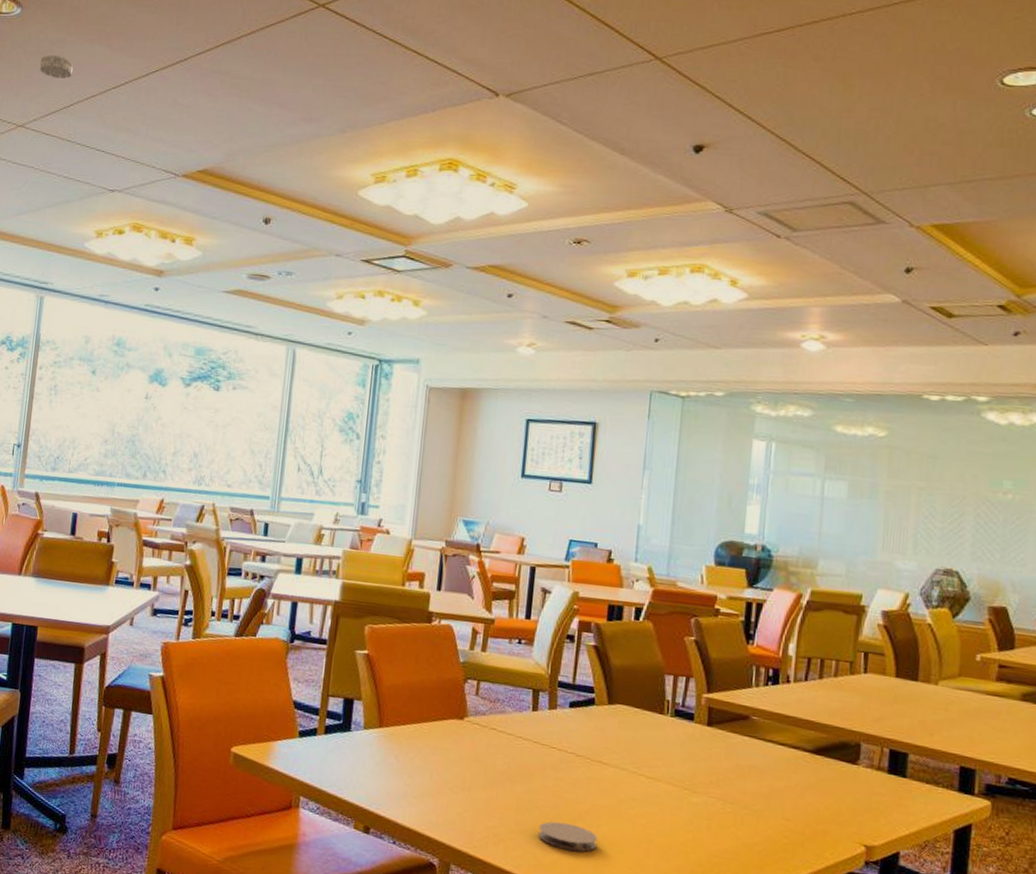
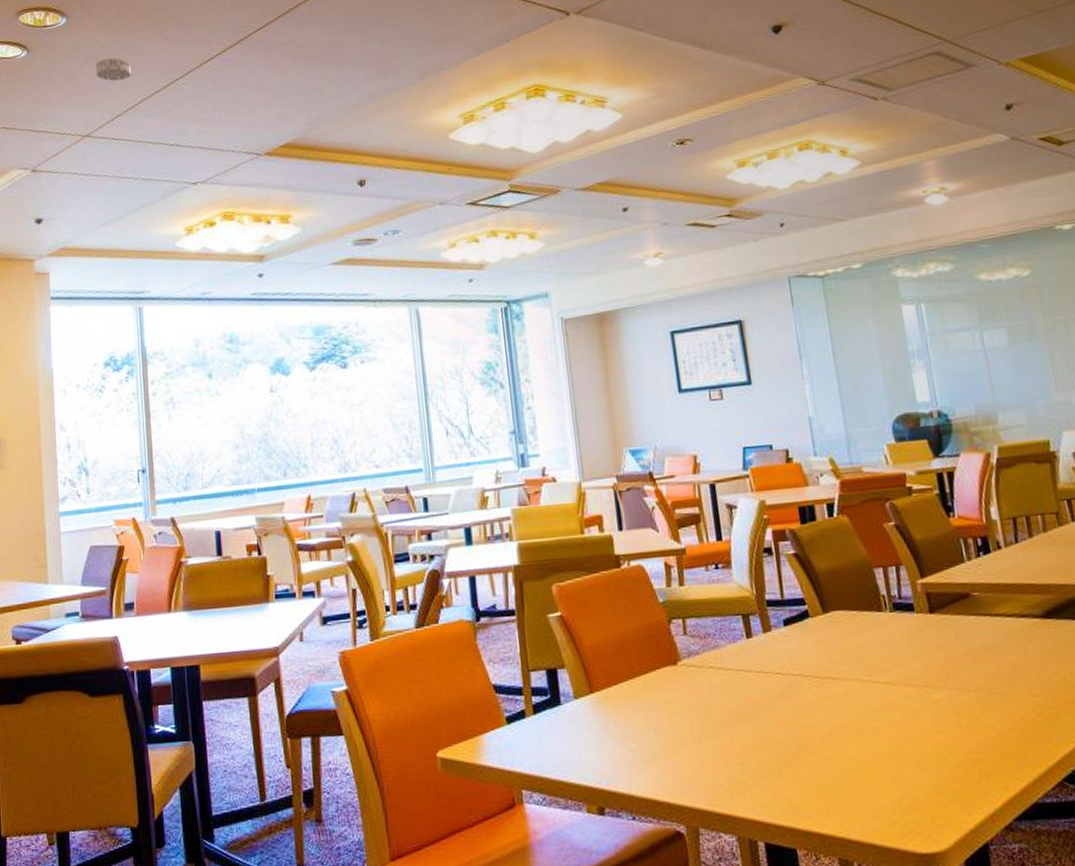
coaster: present [537,821,598,852] -> none [782,752,849,784]

